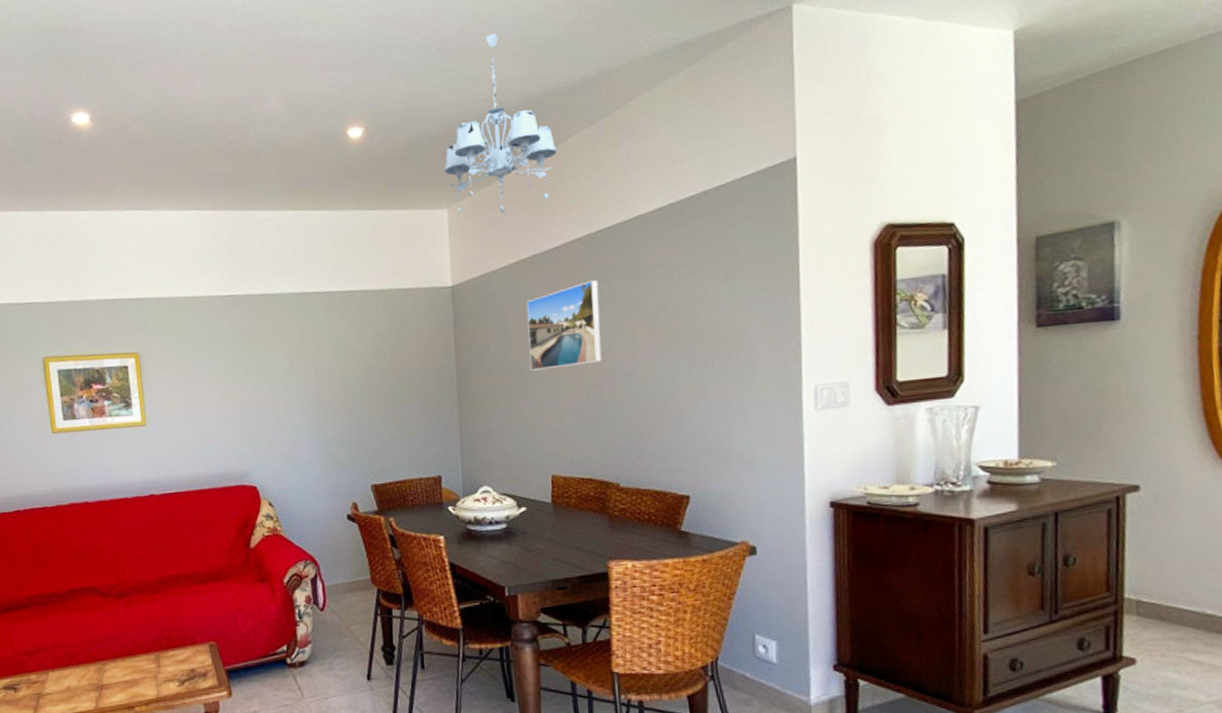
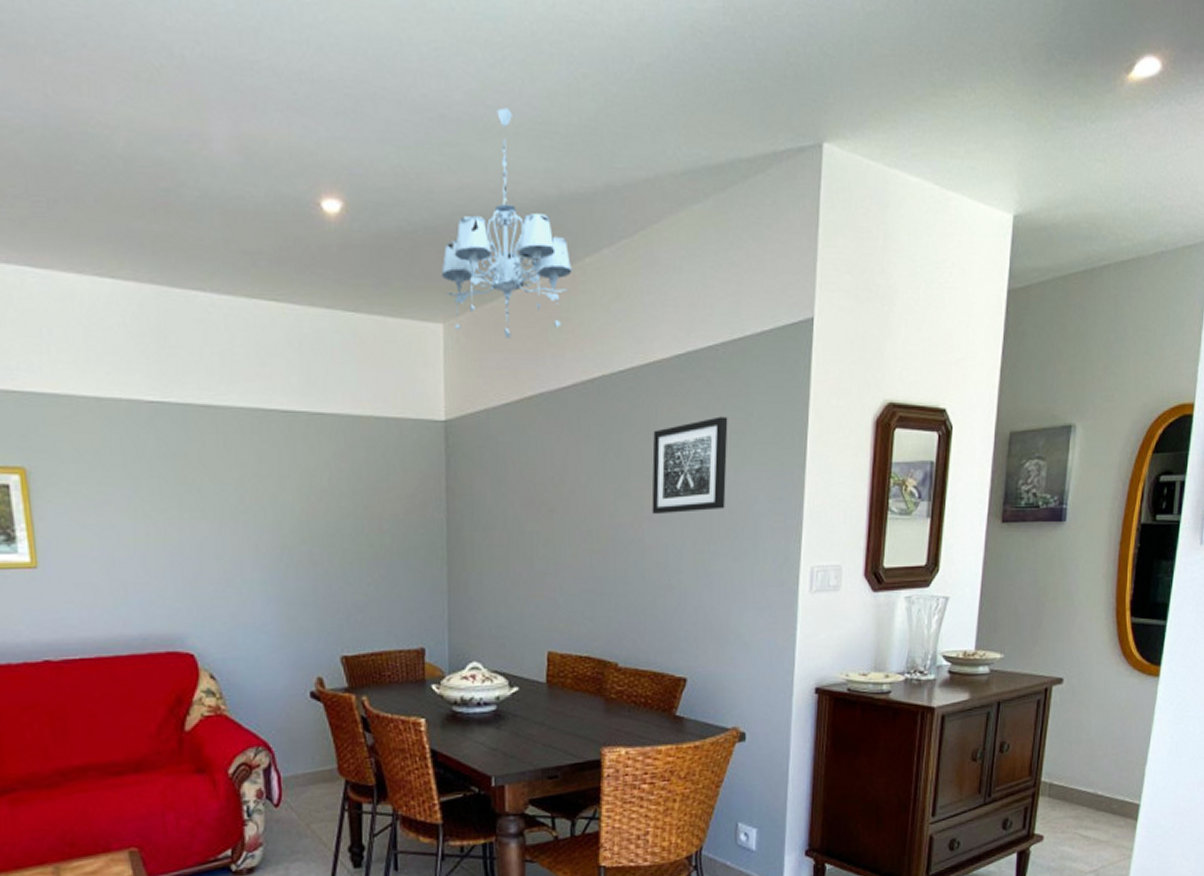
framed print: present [526,280,602,371] -> none [529,431,609,530]
wall art: none [641,255,718,349] -> present [651,416,728,515]

